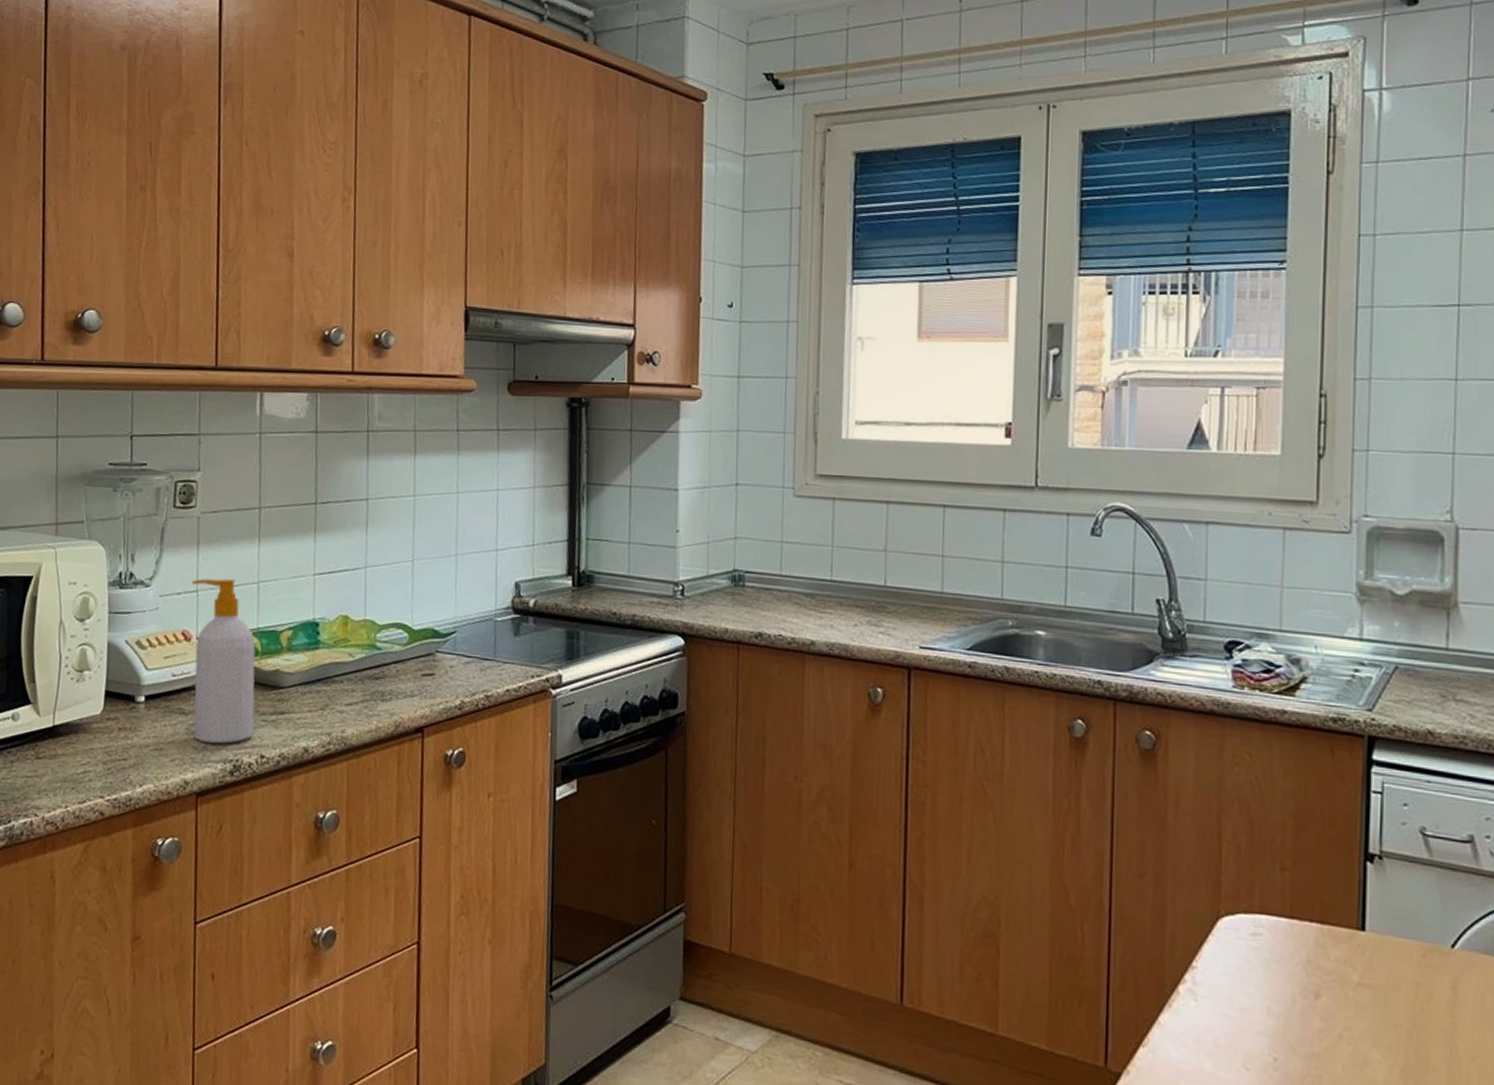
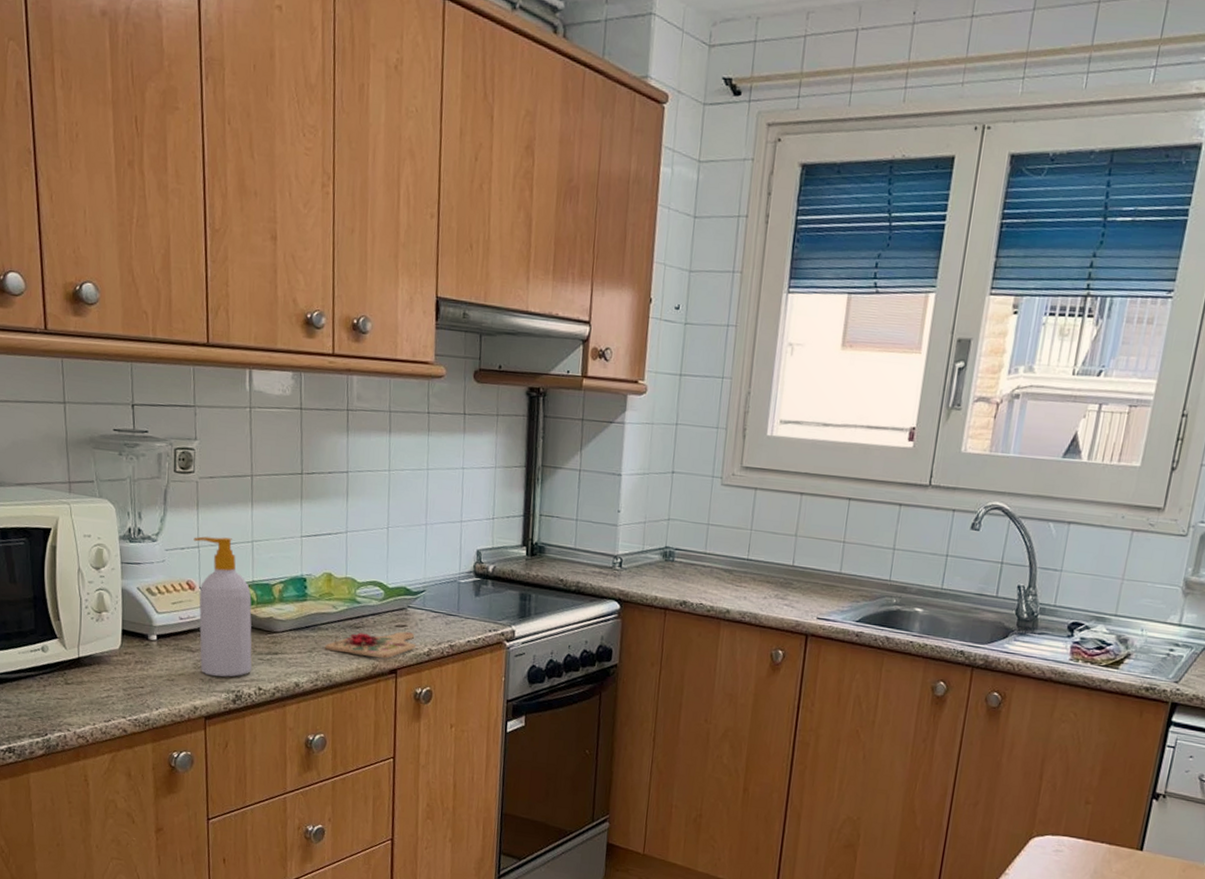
cutting board: none [339,681,445,715] -> present [325,631,416,659]

